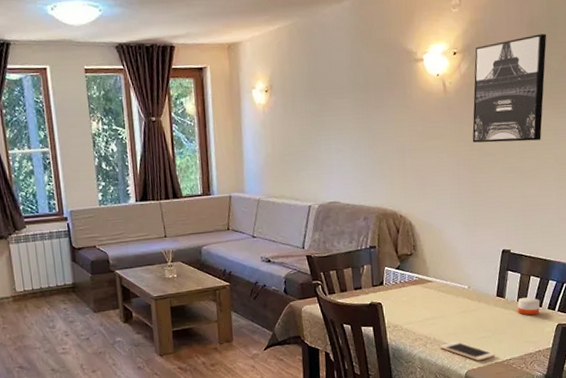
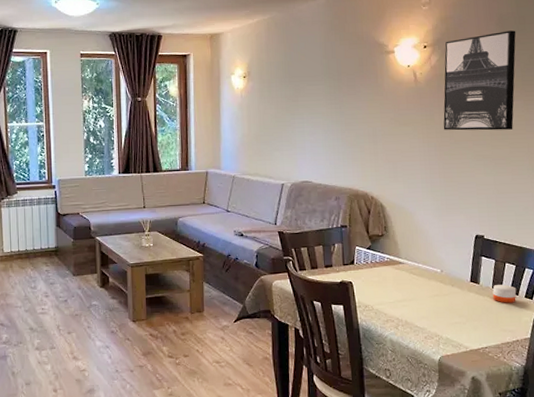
cell phone: present [439,341,495,361] -> none [411,325,470,347]

